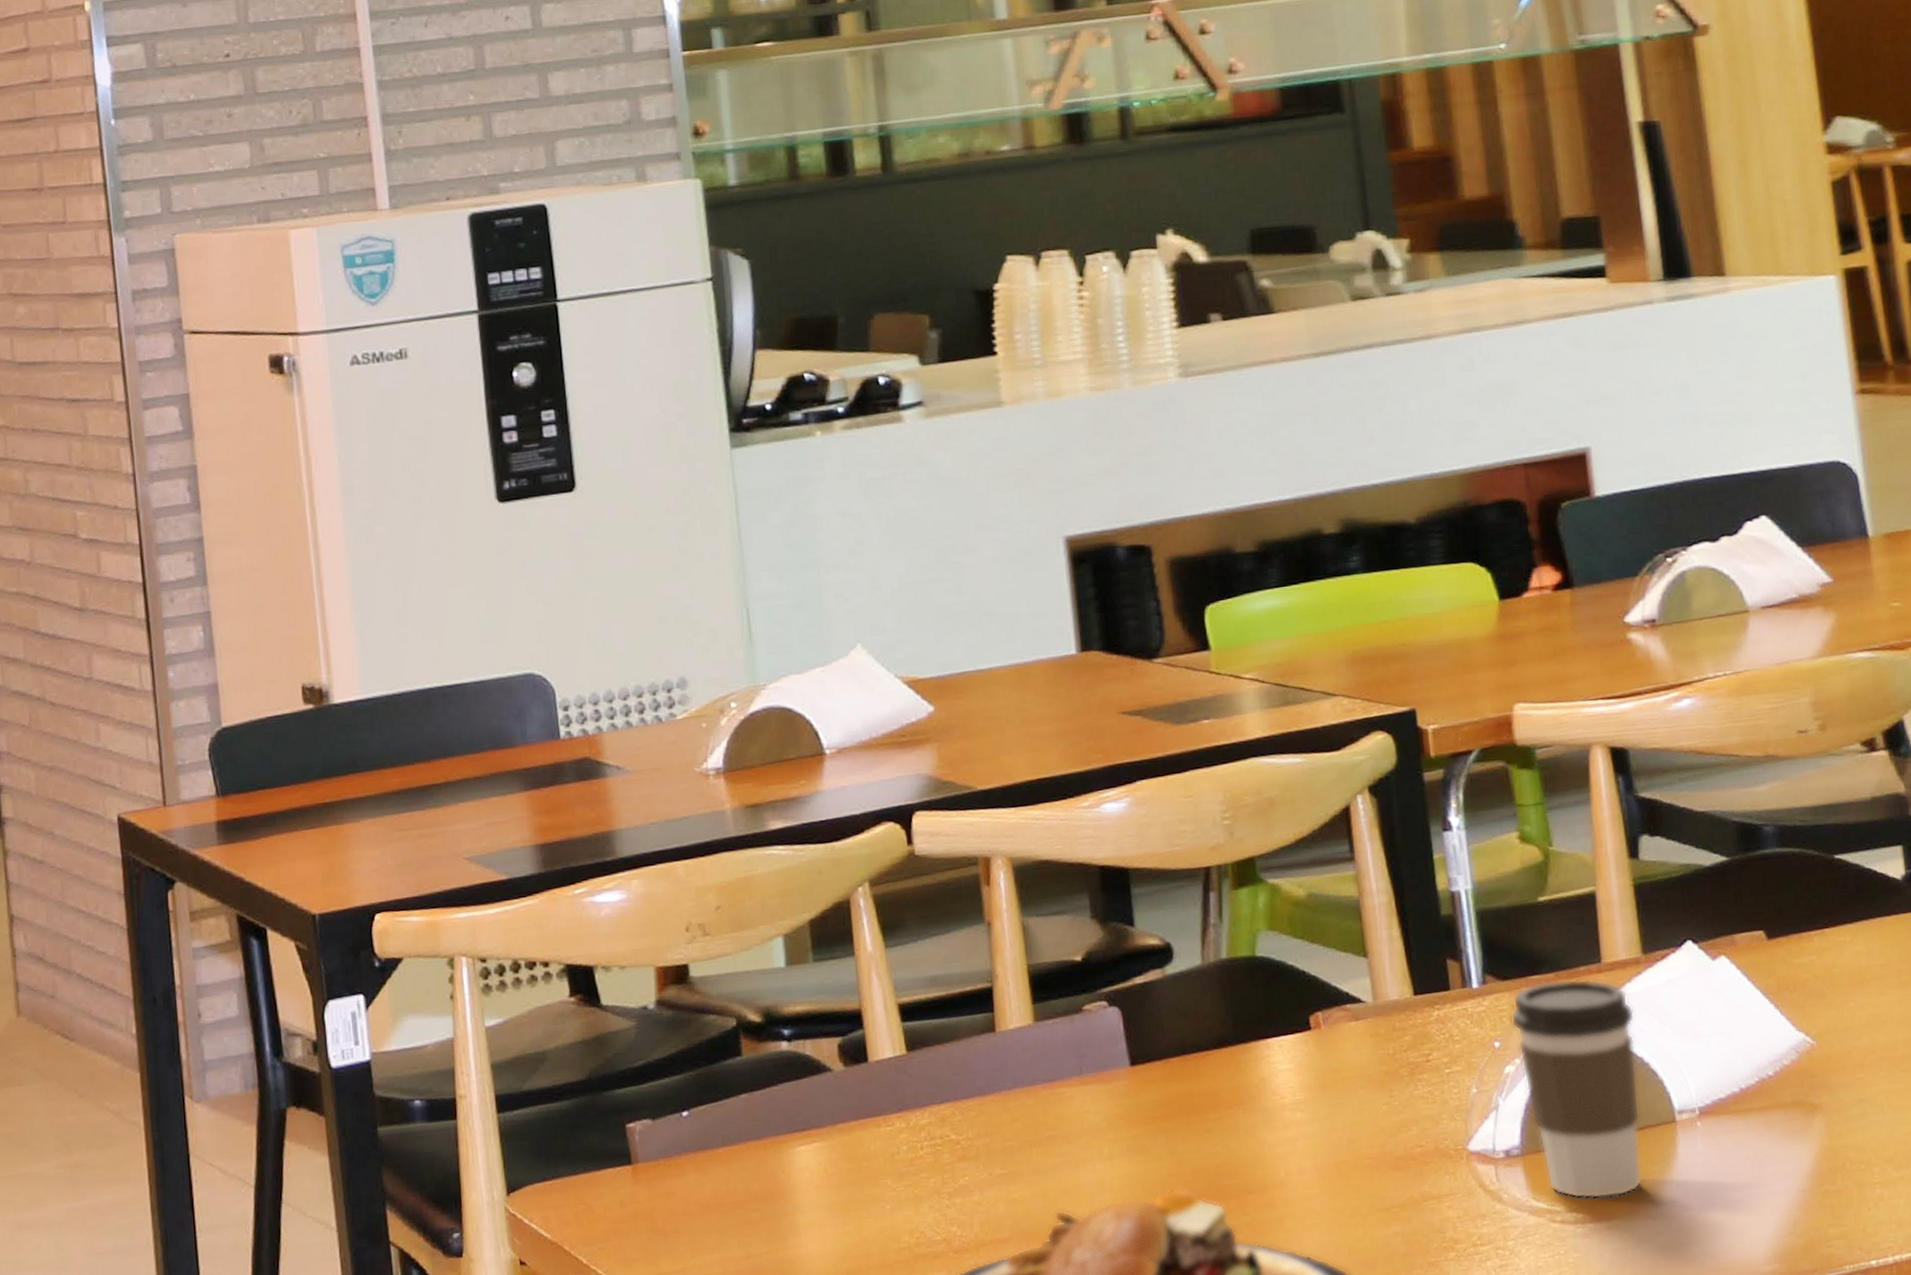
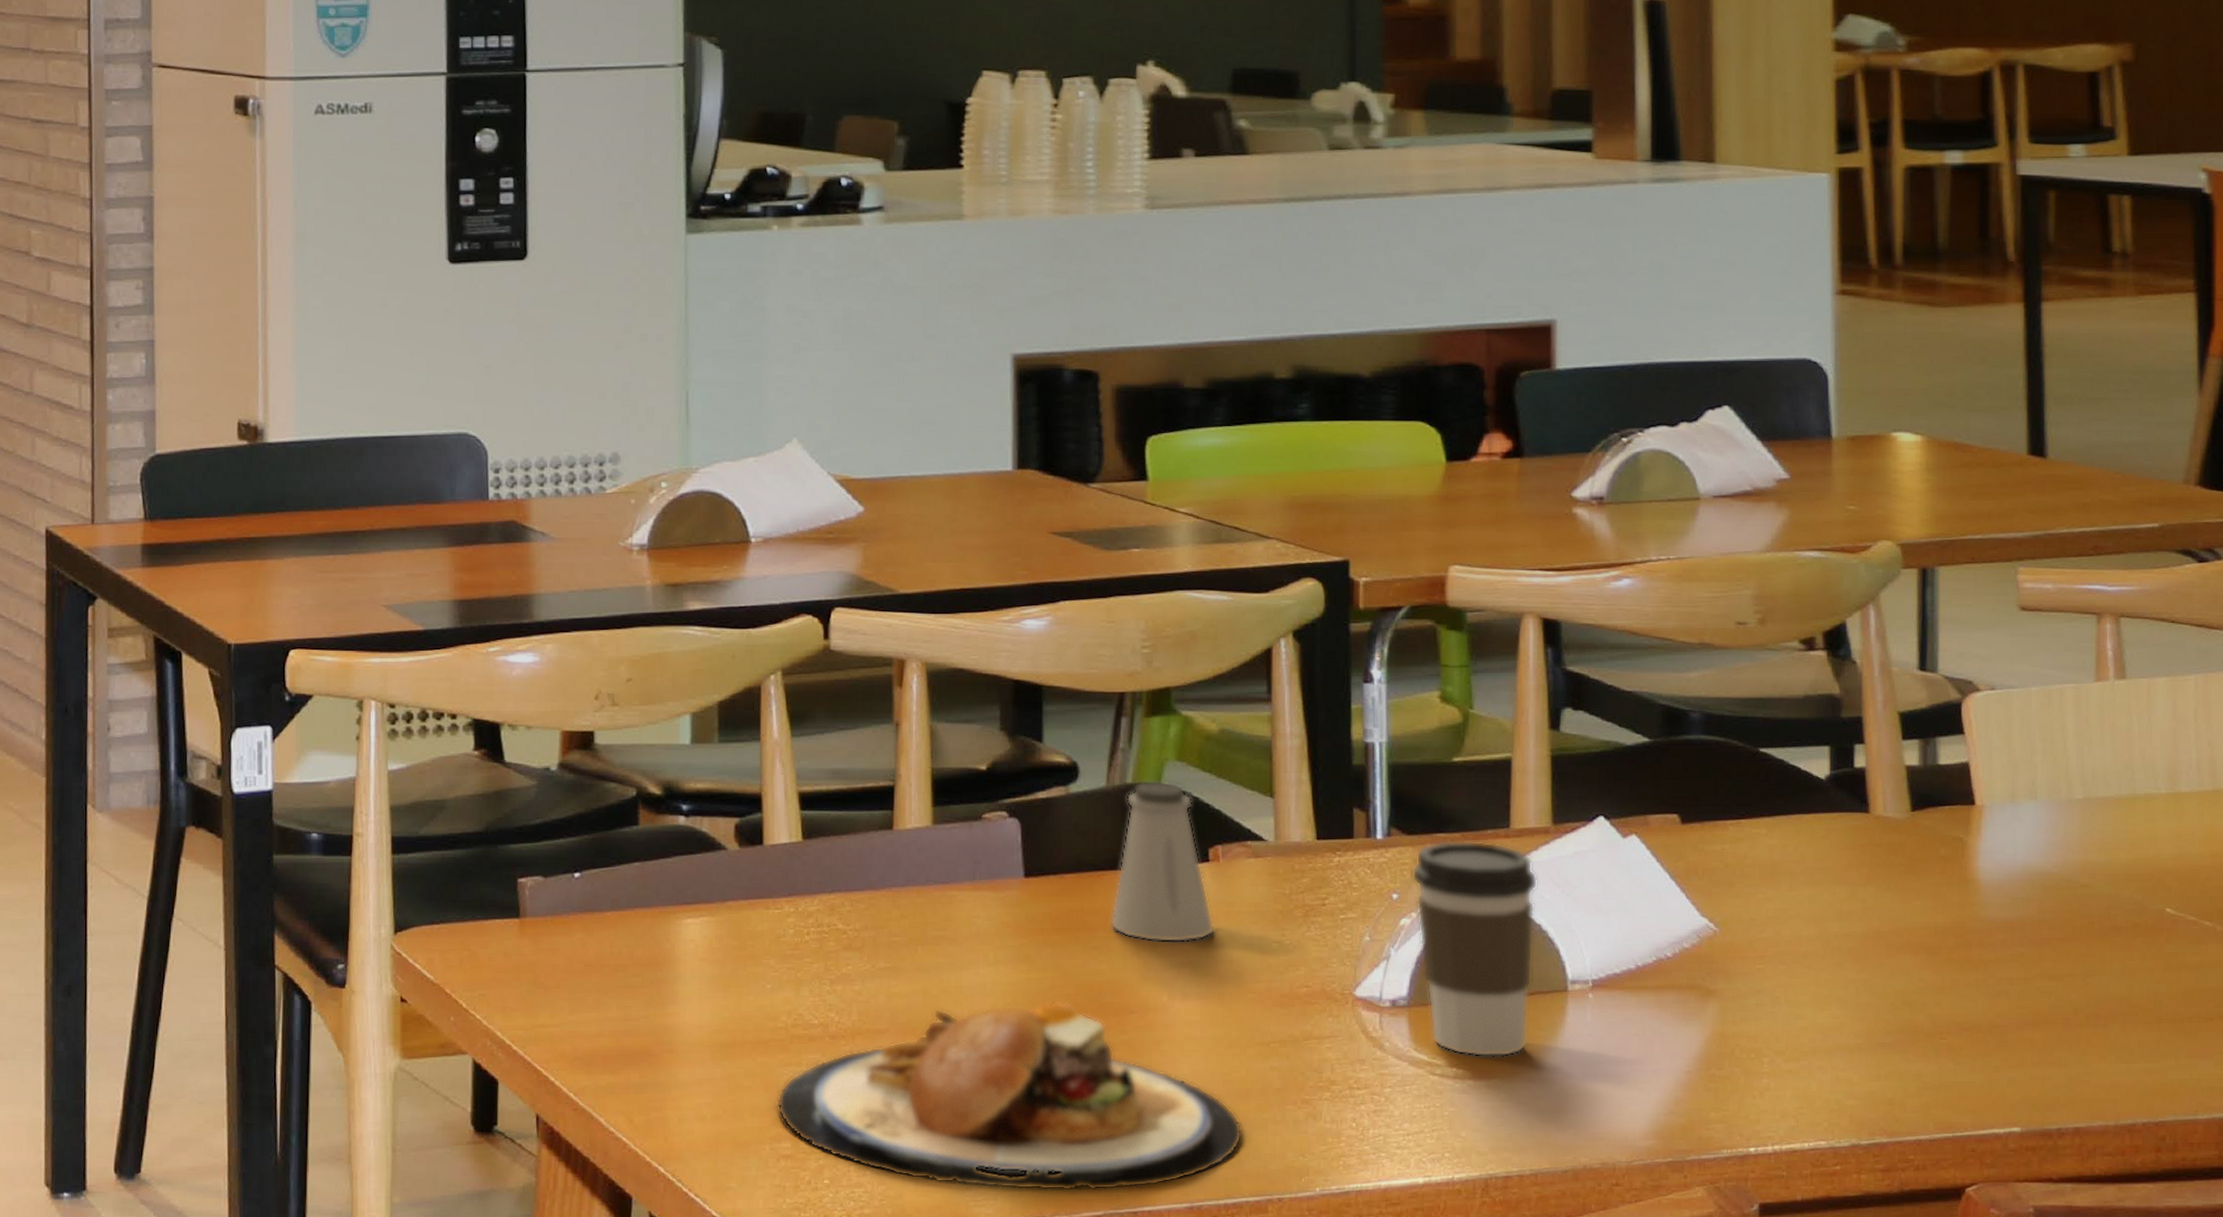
saltshaker: none [1219,952,1325,1118] -> present [1110,781,1215,943]

